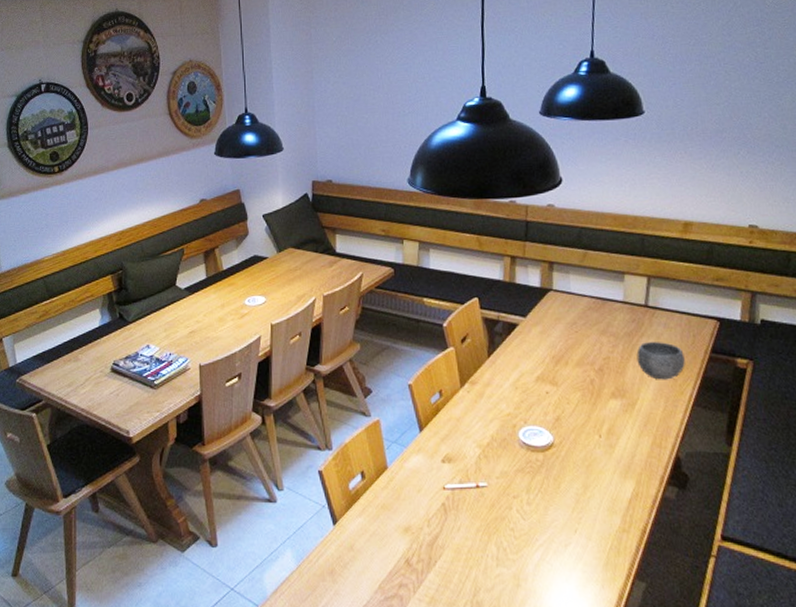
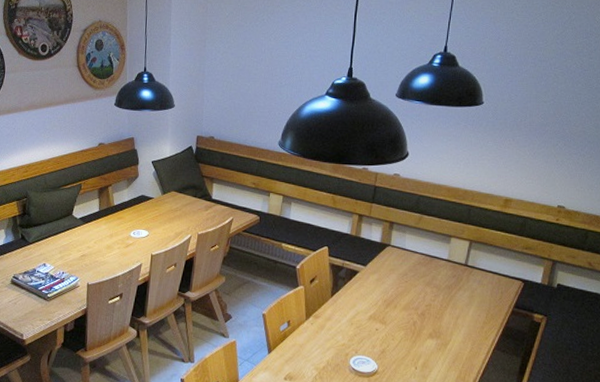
bowl: present [636,342,685,380] -> none [453,295,492,327]

